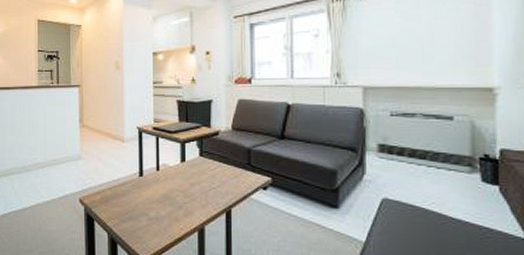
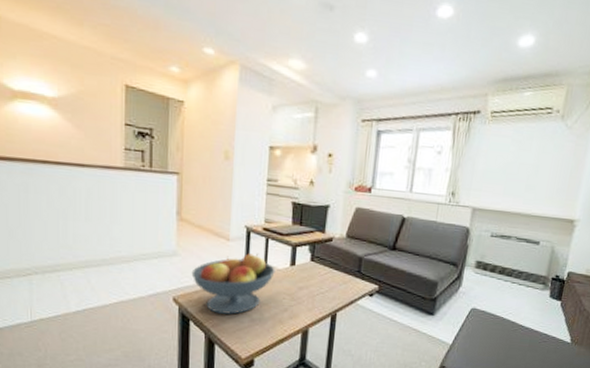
fruit bowl: none [93,152,167,214] -> present [191,253,275,314]

